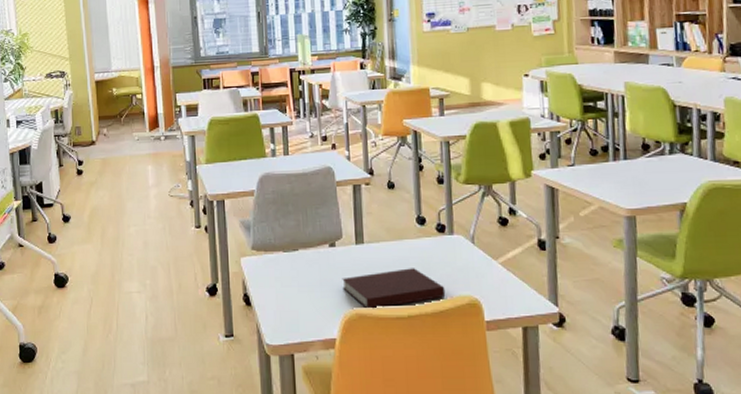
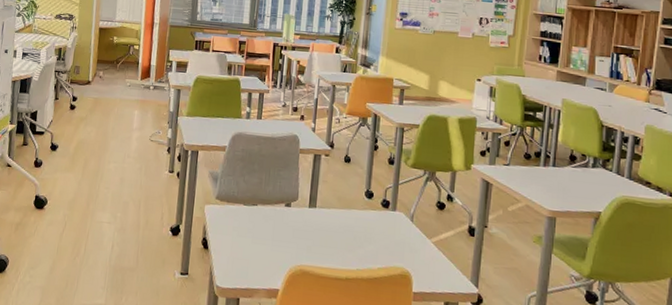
notebook: present [342,268,446,309] -> none [291,235,382,268]

